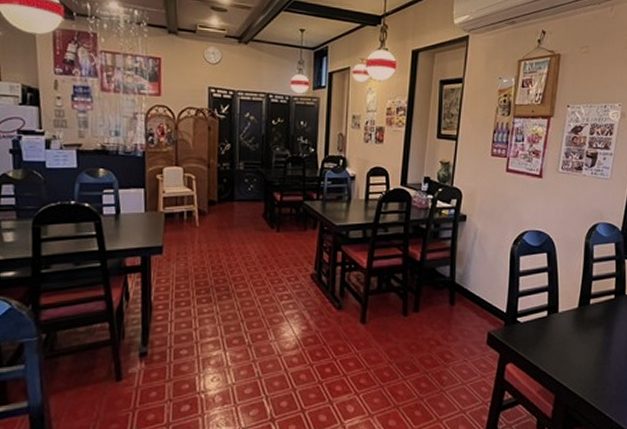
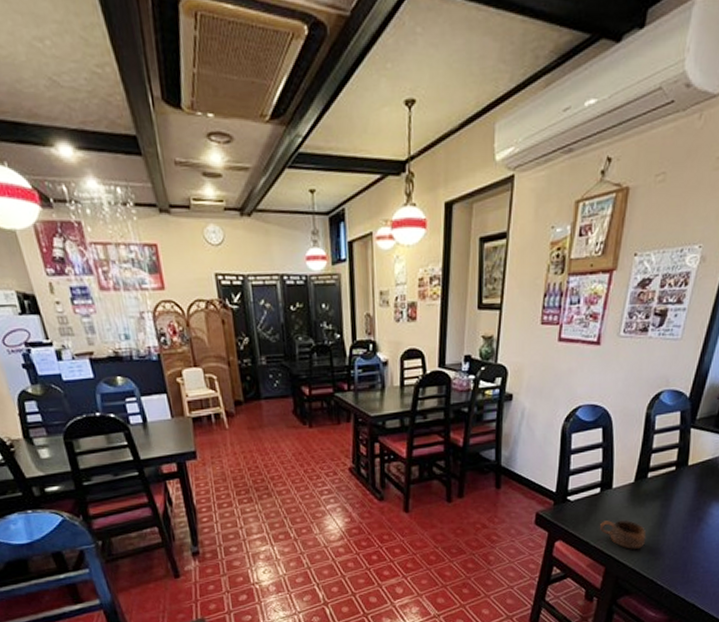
cup: none [549,345,593,378] -> present [600,519,647,550]

